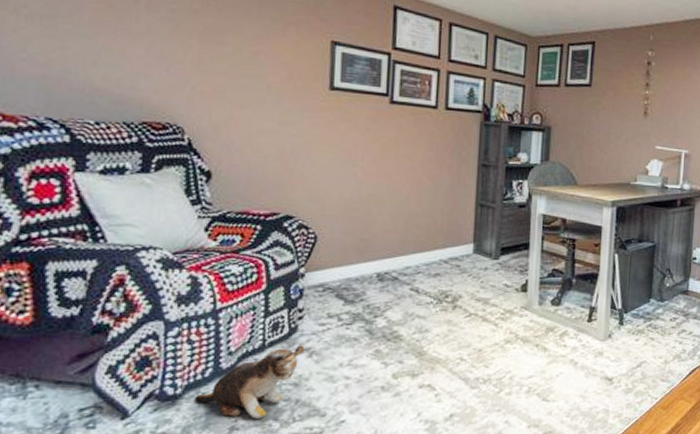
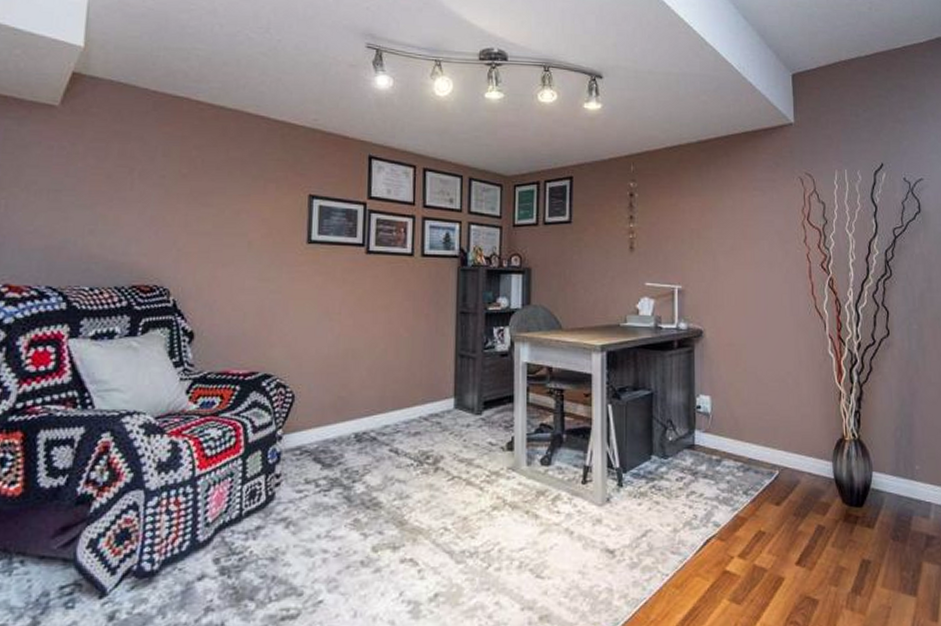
plush toy: present [194,345,305,419] -> none [170,514,282,598]

